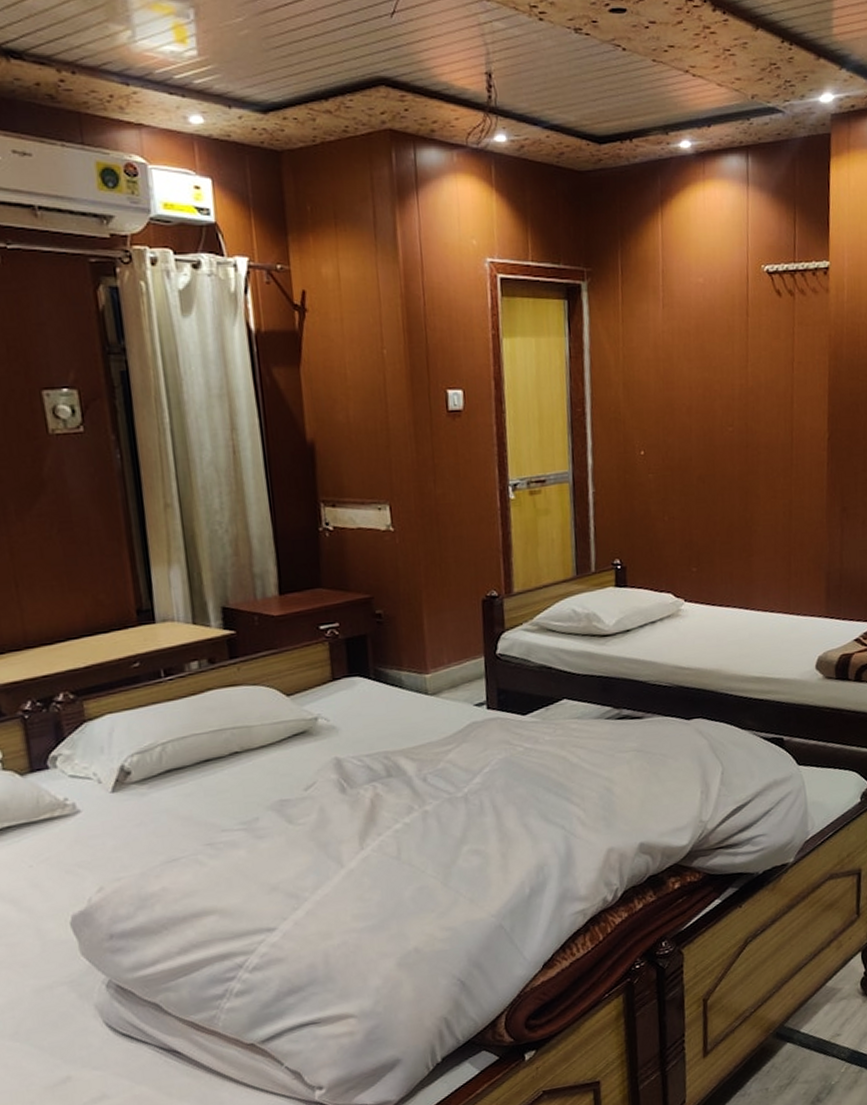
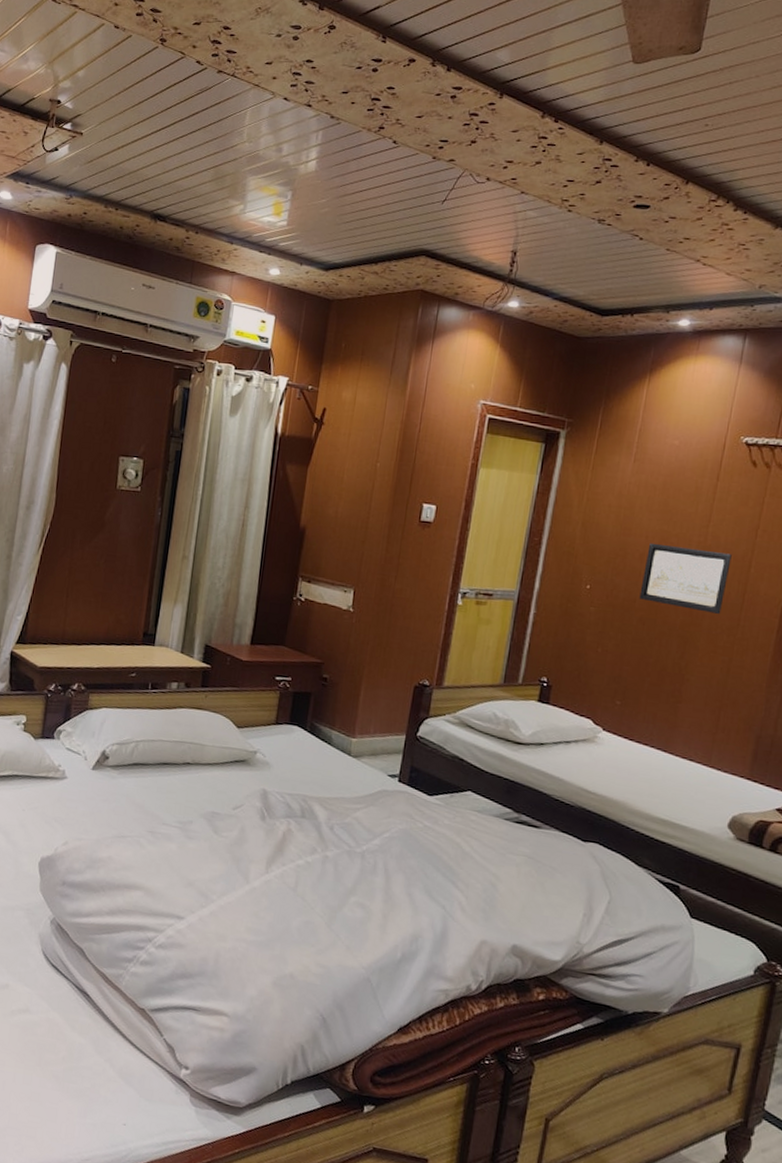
wall art: none [693,392,775,458] -> present [639,542,732,615]

